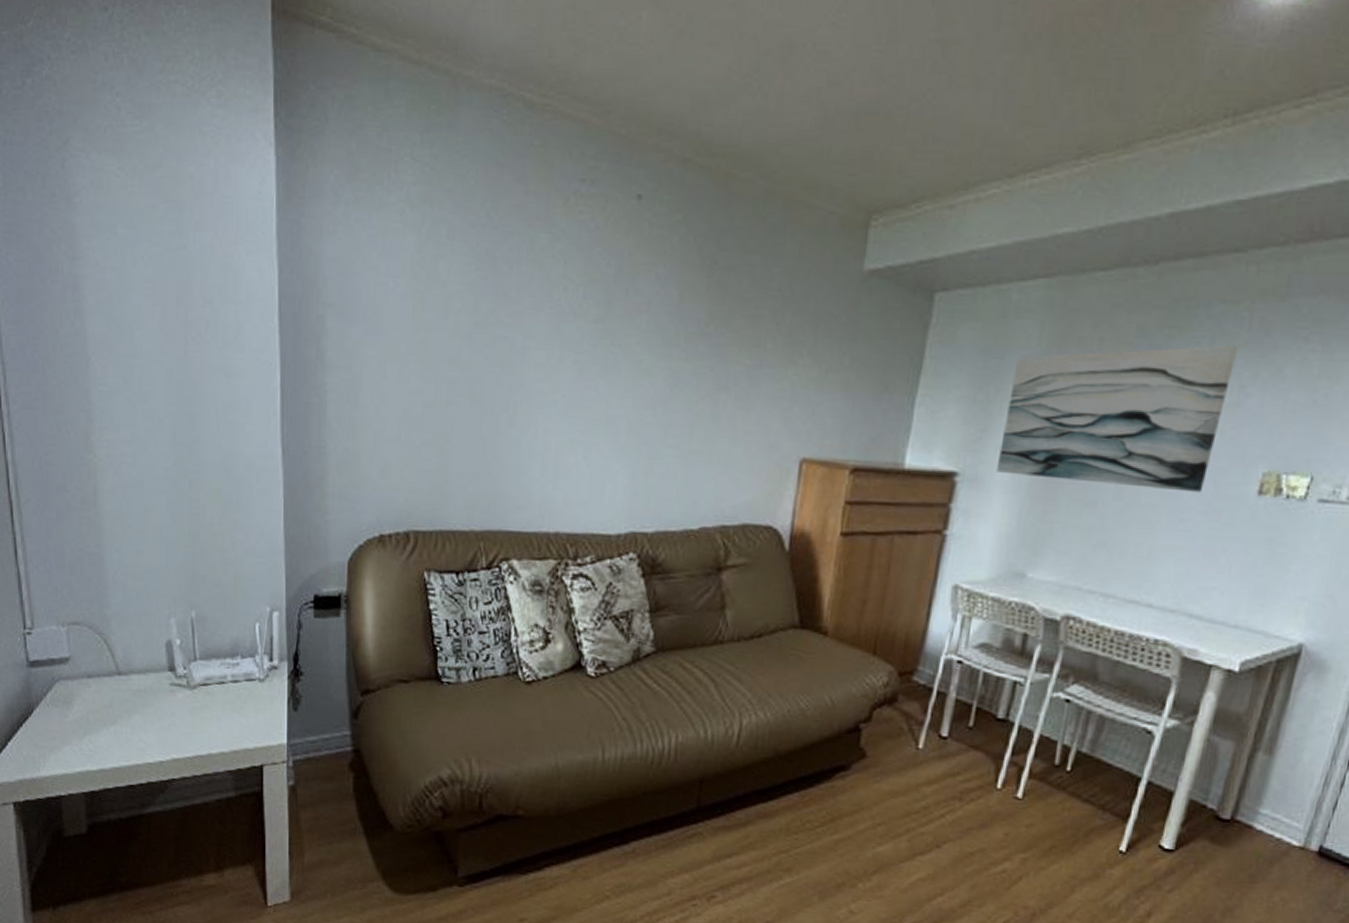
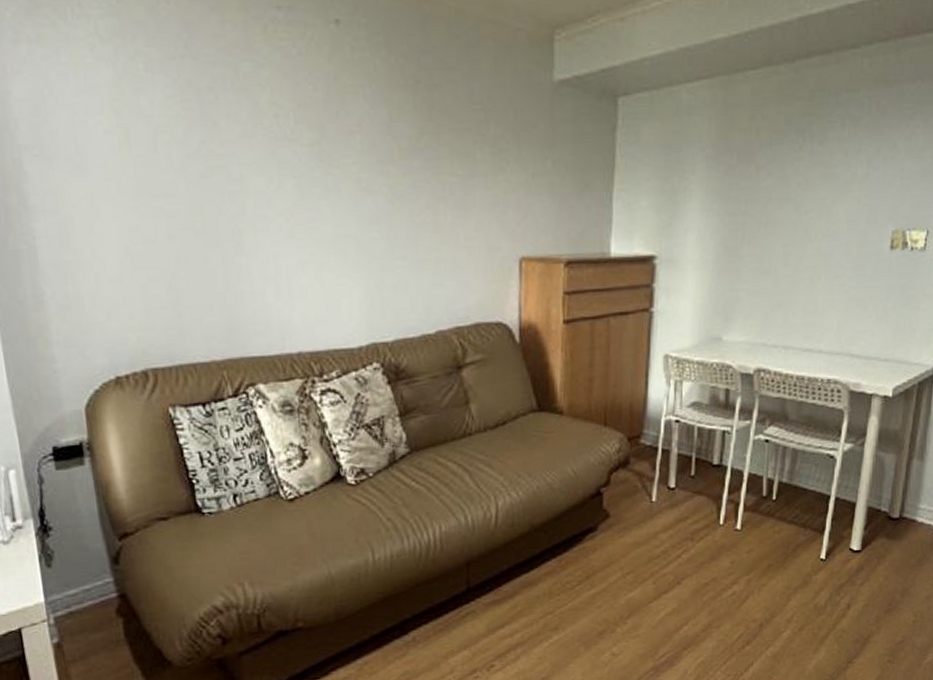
wall art: present [996,344,1237,493] -> none [687,126,862,253]

